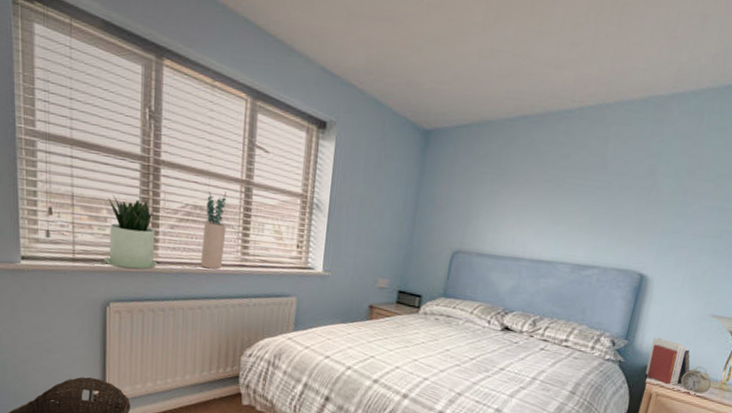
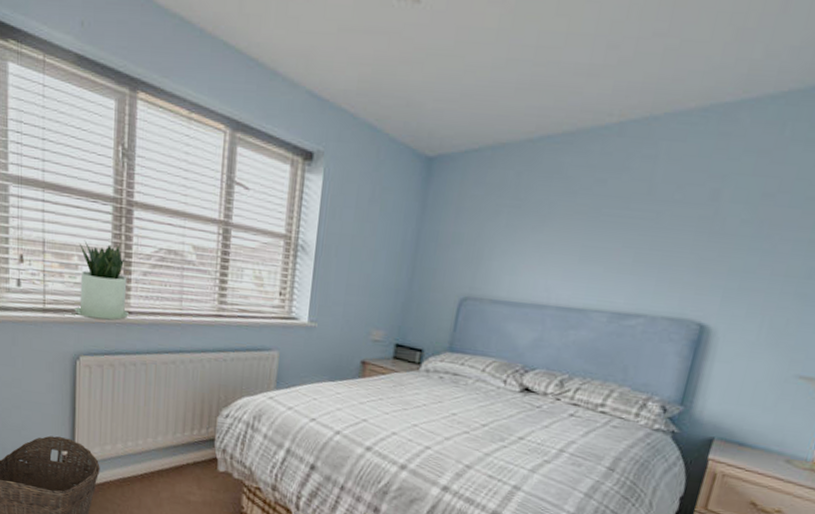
vase: present [201,191,227,270] -> none [175,233,204,321]
books: present [645,337,690,385] -> none [707,402,769,464]
alarm clock: present [680,366,711,395] -> none [755,441,799,477]

